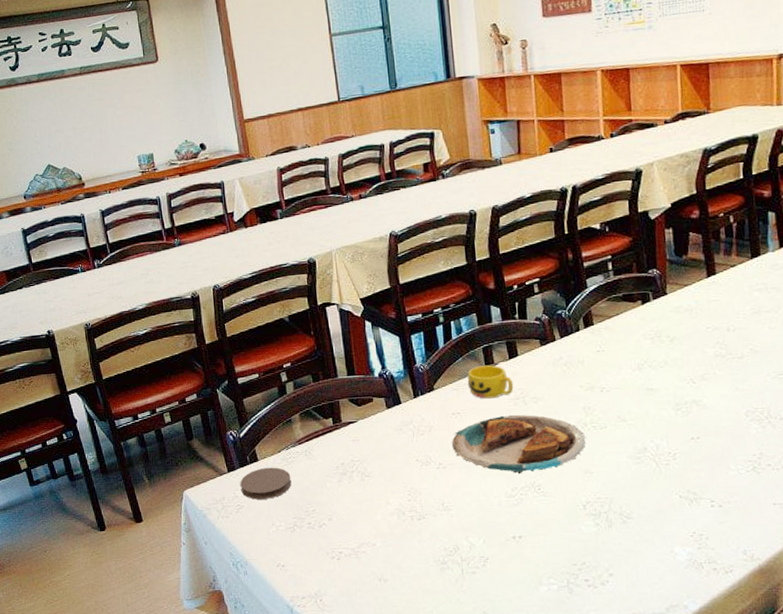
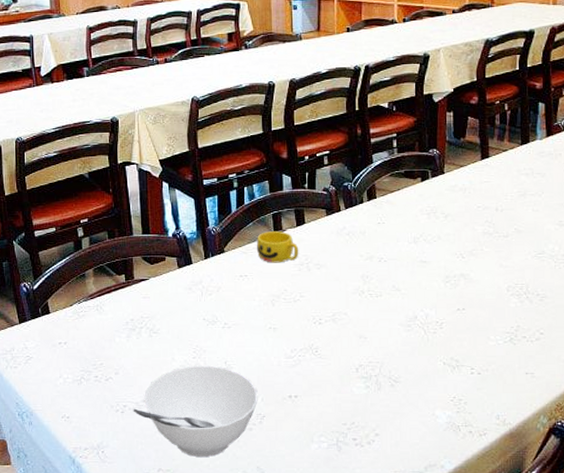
coaster: present [240,467,292,500] -> none [31,320,81,351]
bowl: none [349,507,480,604] -> present [133,365,258,458]
plate: present [452,414,586,474] -> none [238,279,363,337]

